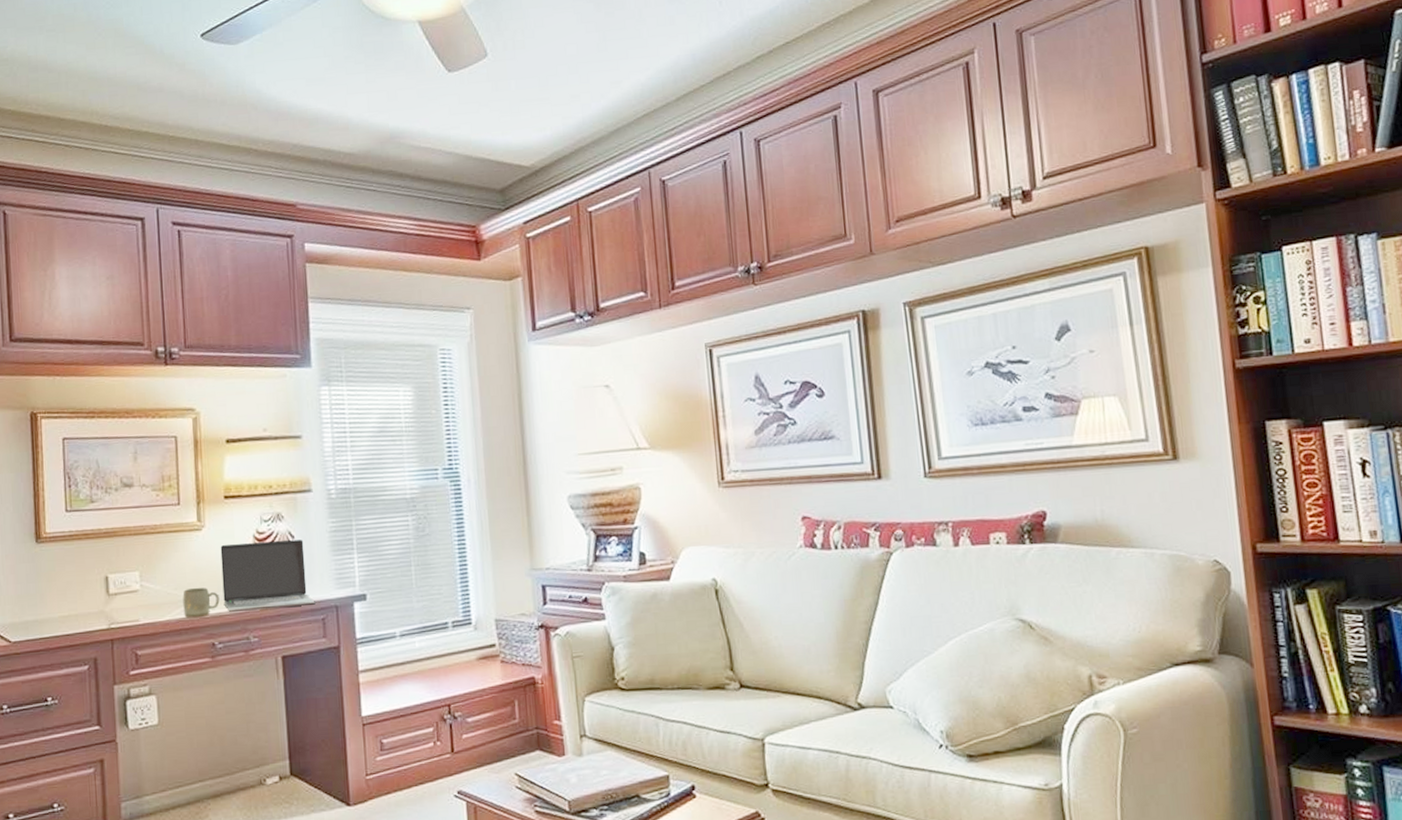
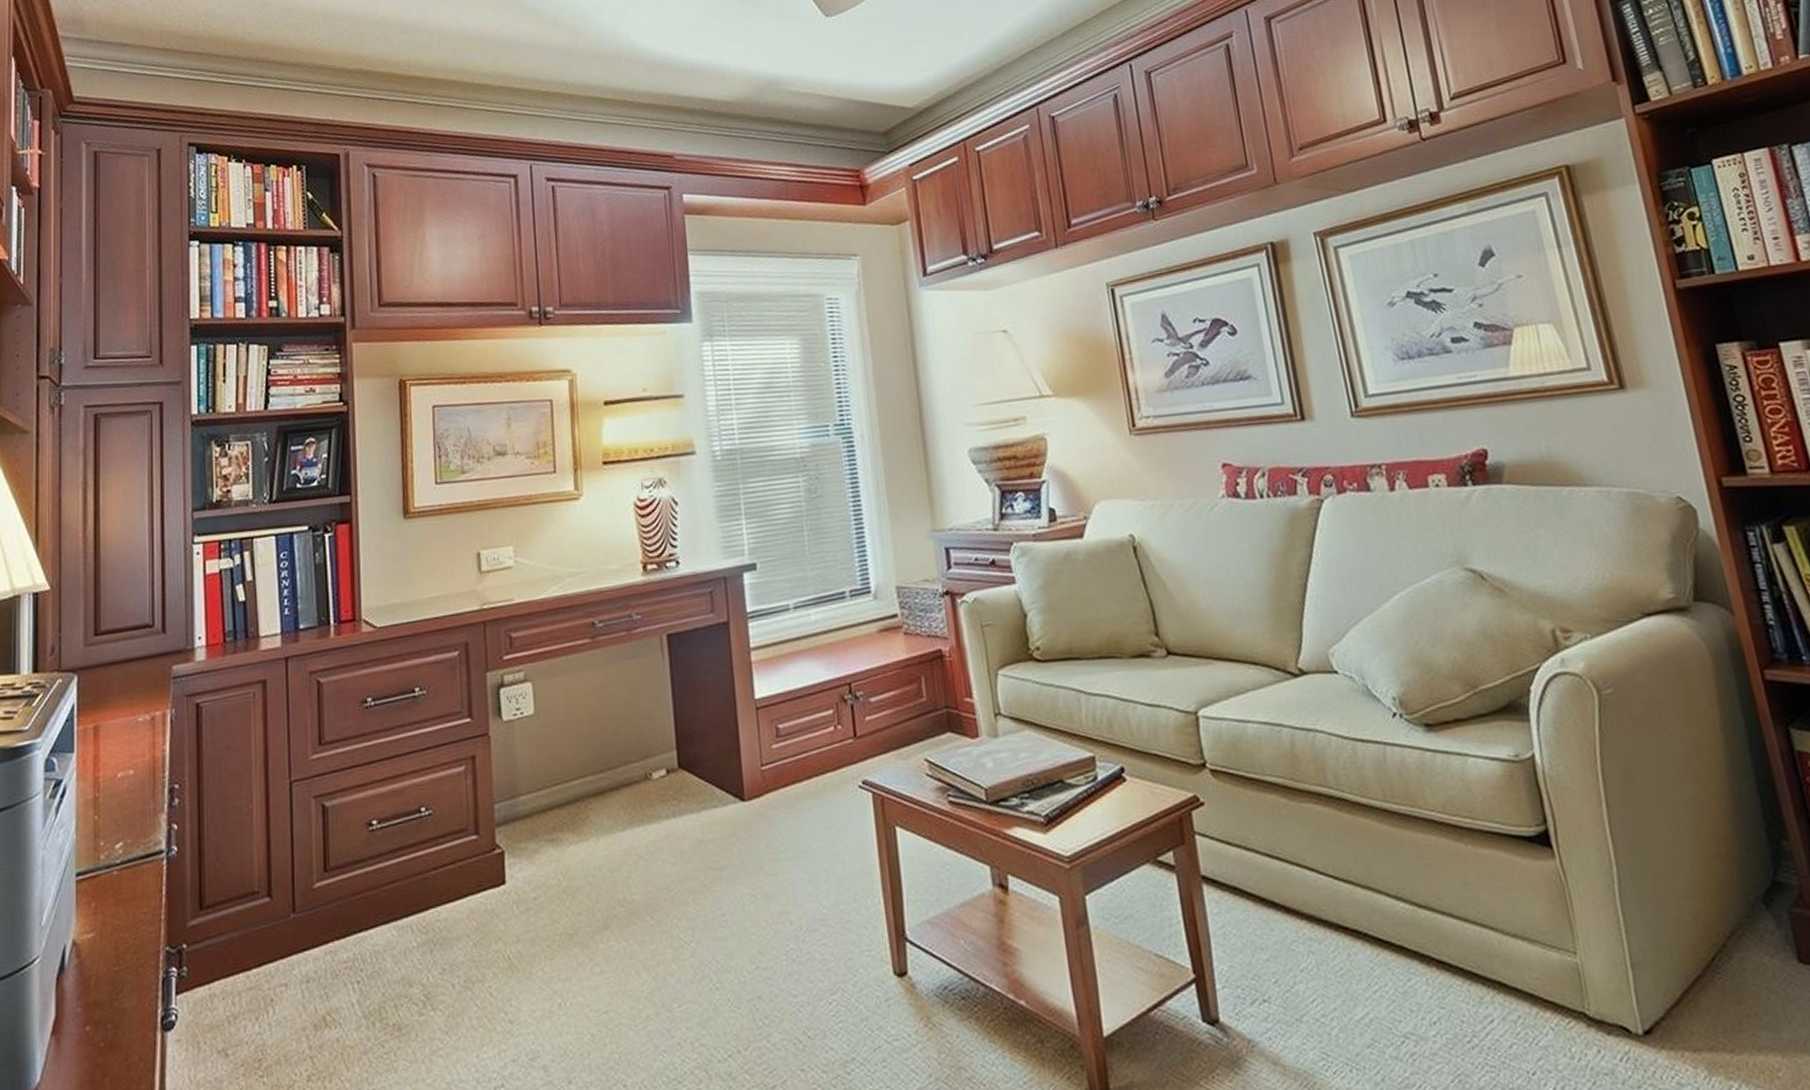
mug: present [183,587,220,619] -> none [559,561,599,596]
laptop: present [220,540,315,613] -> none [599,506,702,589]

